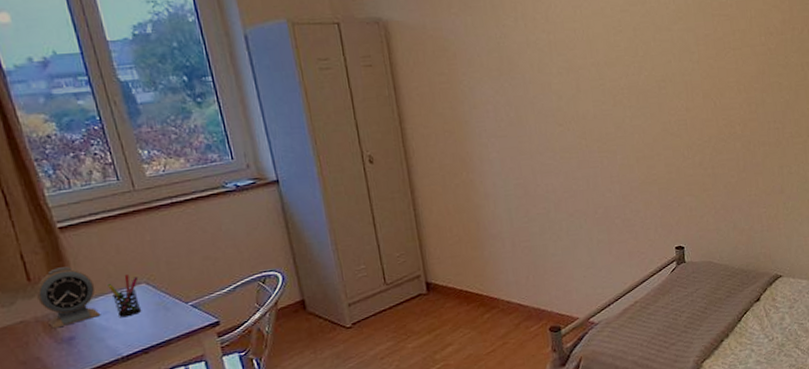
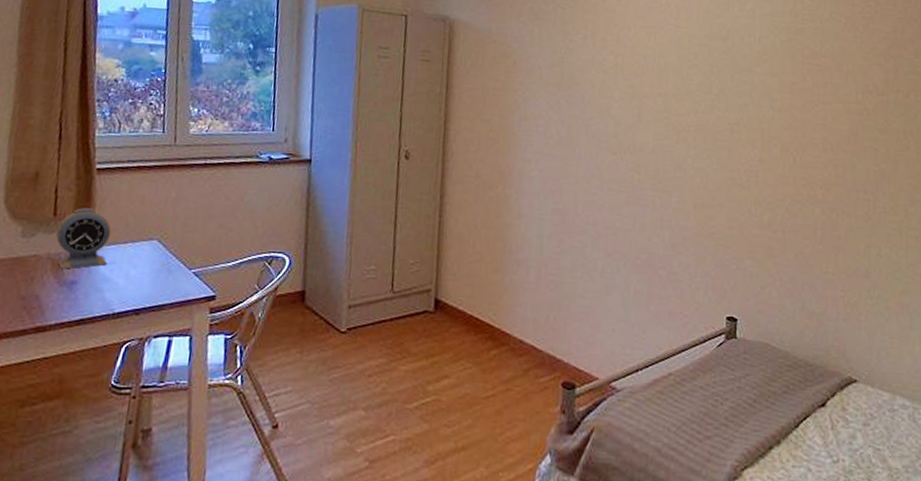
pen holder: present [108,275,142,318] -> none [122,228,153,272]

